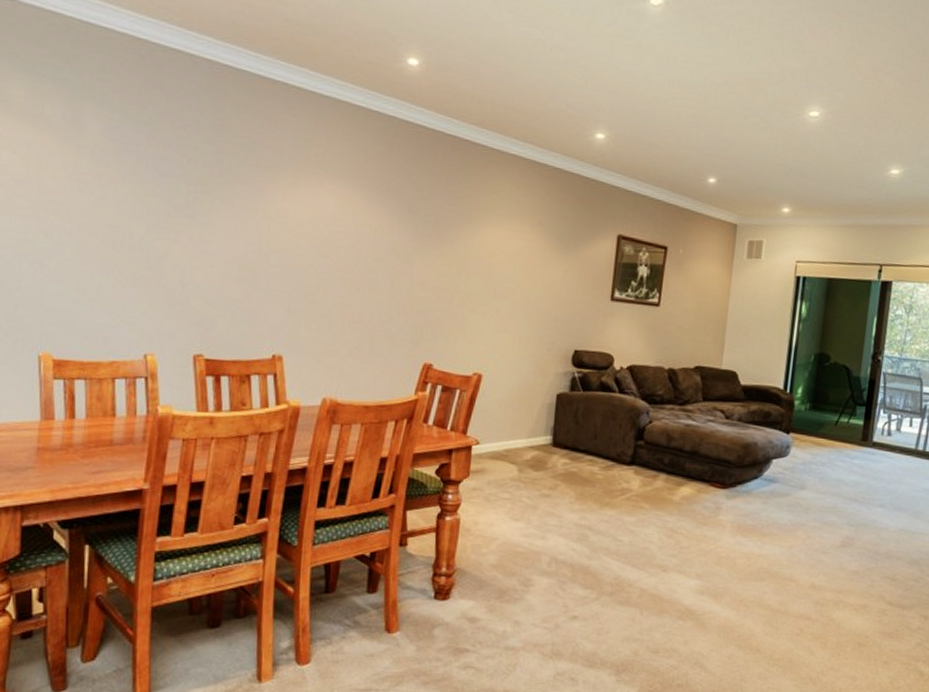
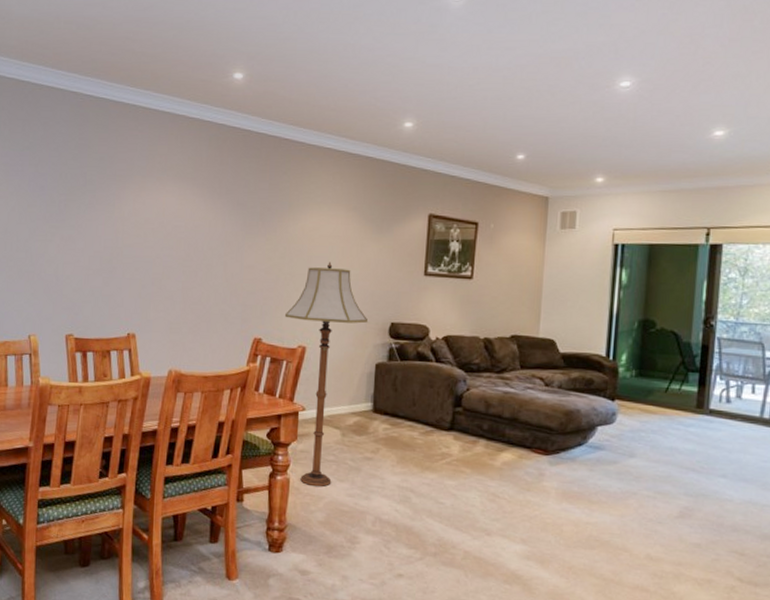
floor lamp: none [459,281,551,527] -> present [284,261,369,487]

